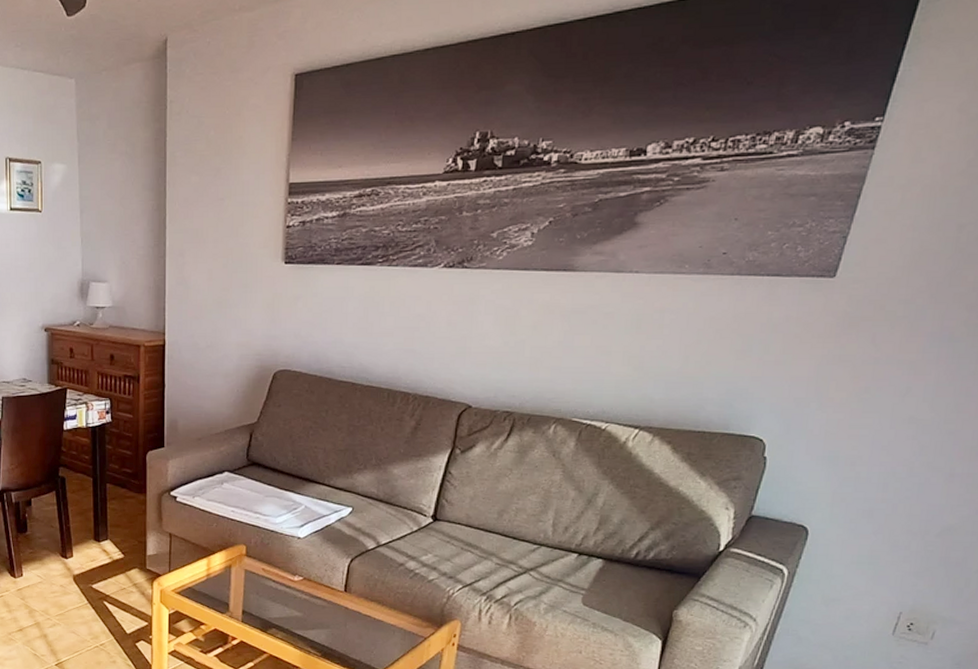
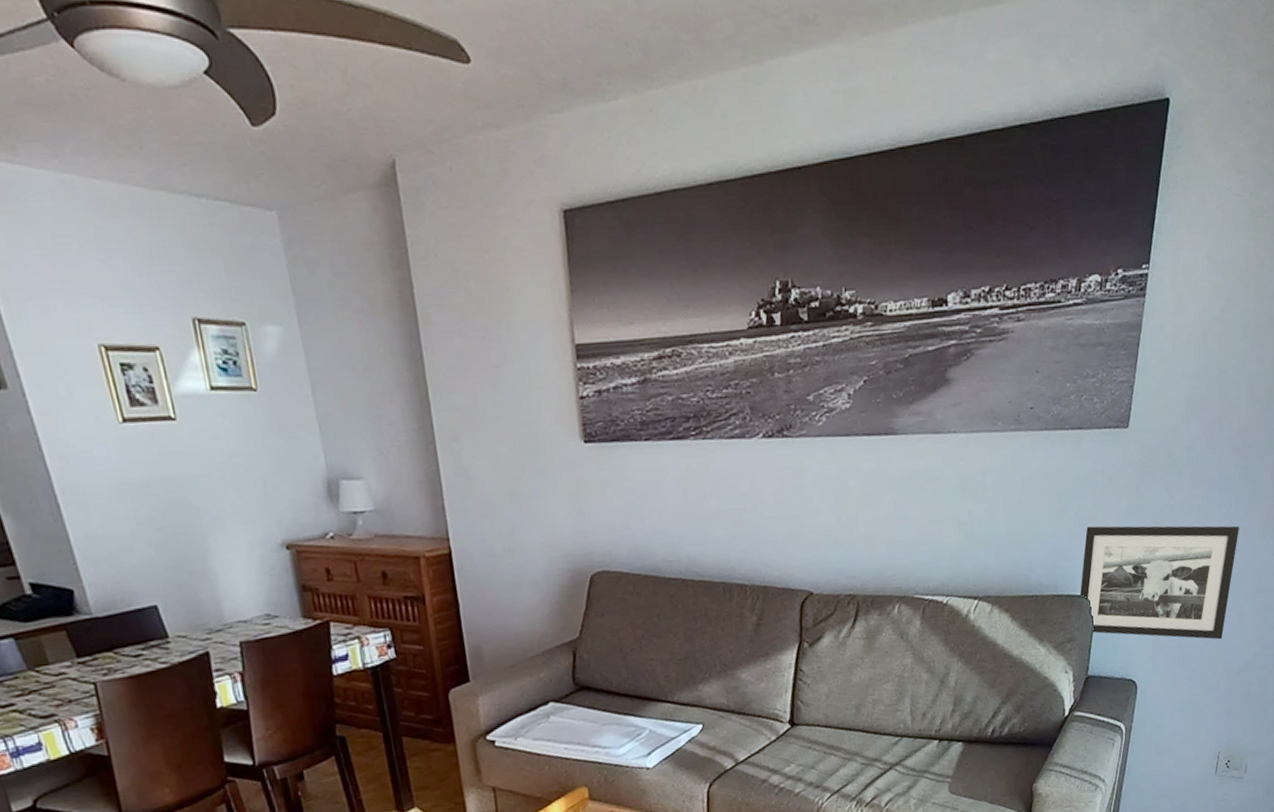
picture frame: none [752,371,960,499] -> present [1079,525,1239,640]

